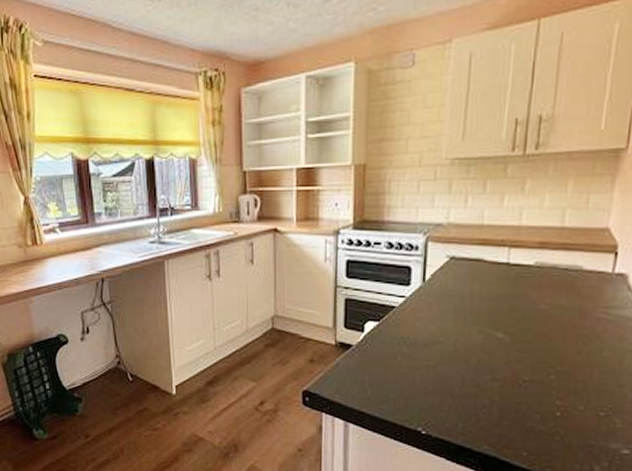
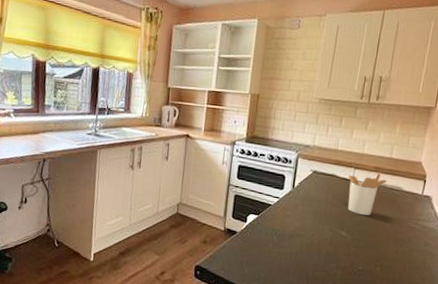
utensil holder: none [501,248,558,309] -> present [347,172,387,216]

